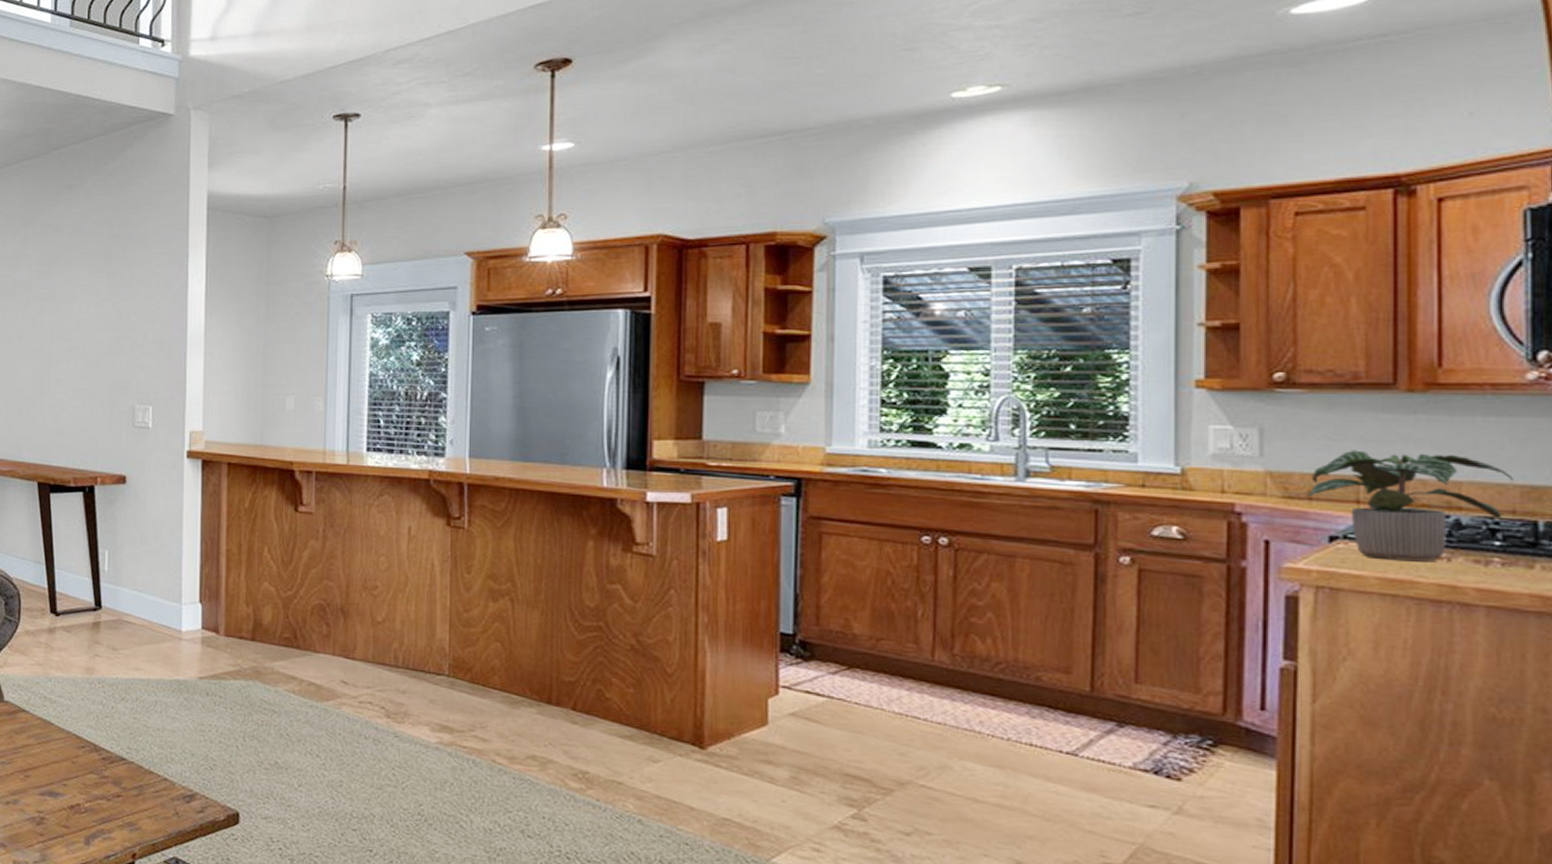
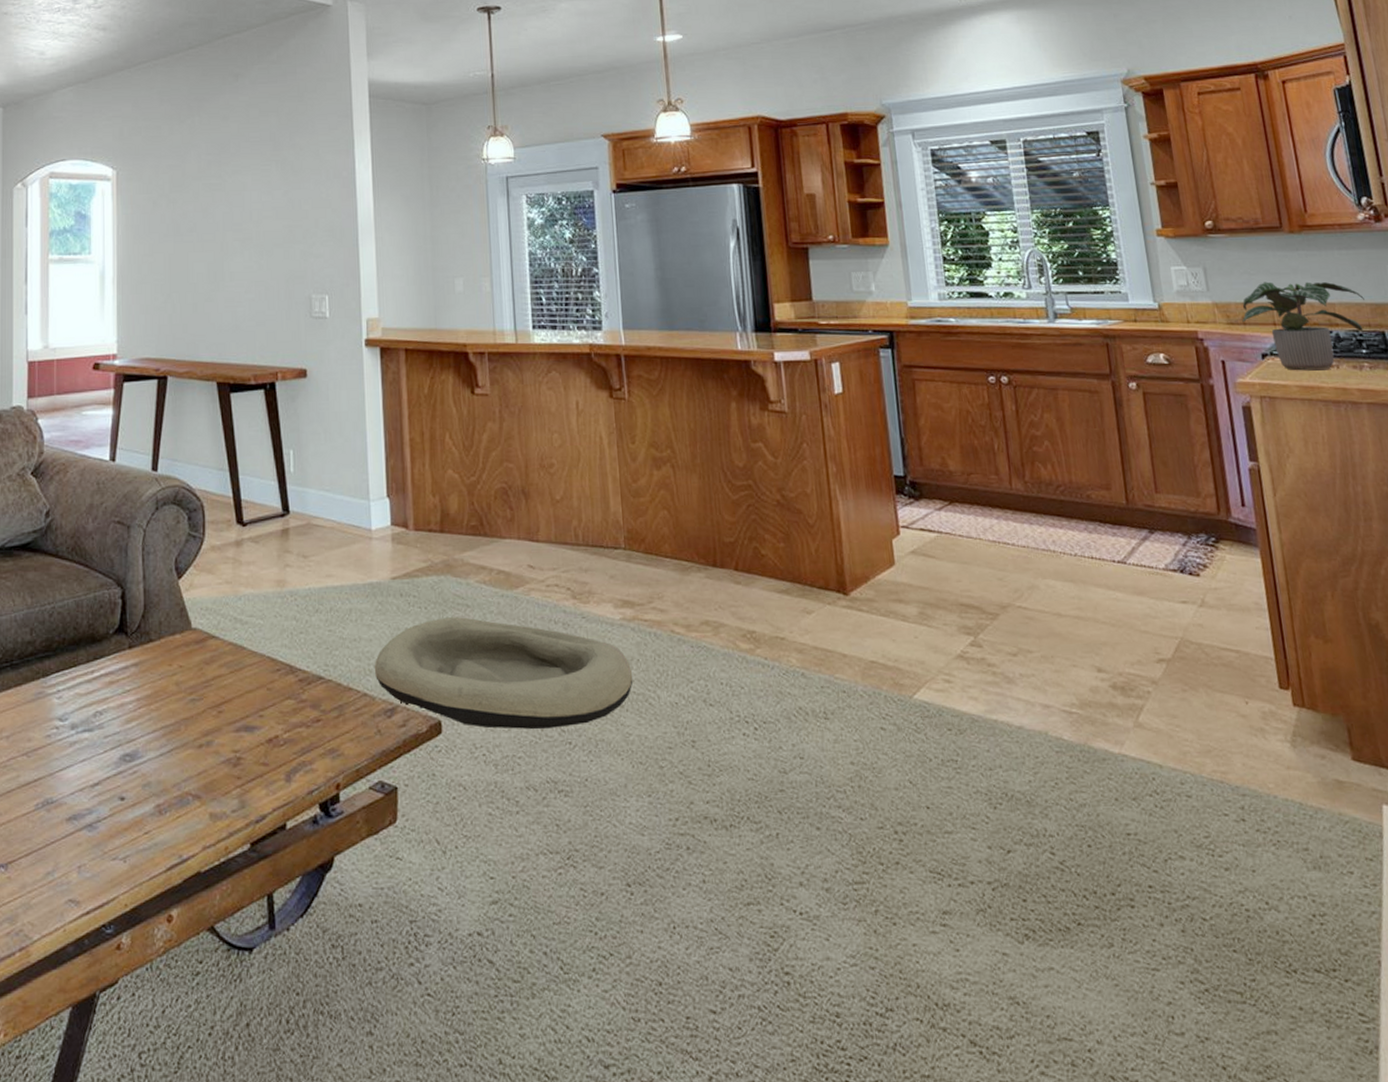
dog bed: none [175,719,445,836] -> present [374,617,633,729]

